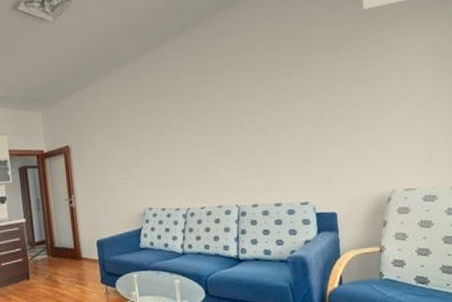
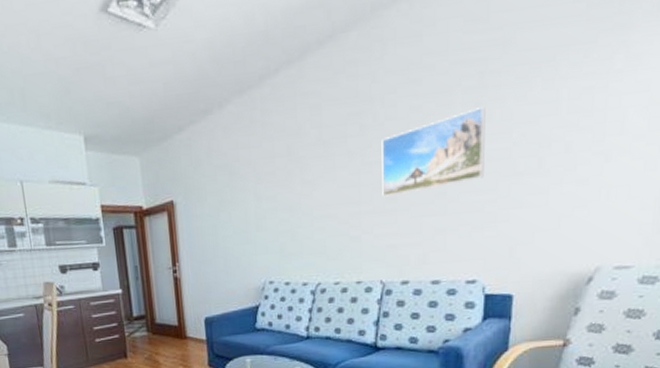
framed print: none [226,77,302,141] -> present [382,107,486,197]

